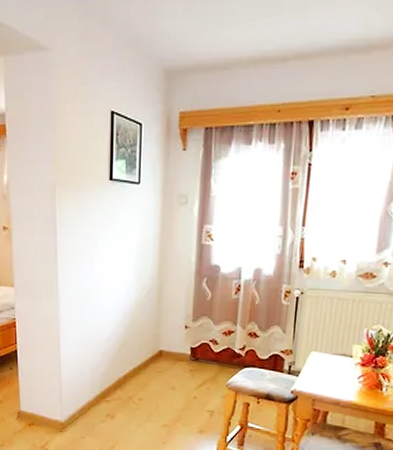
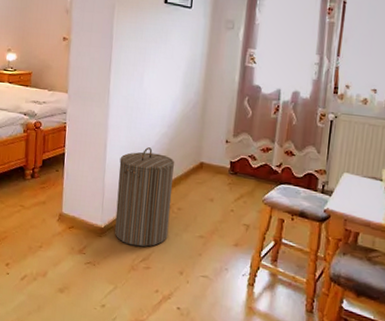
laundry hamper: none [75,338,133,440] -> present [114,147,175,247]

